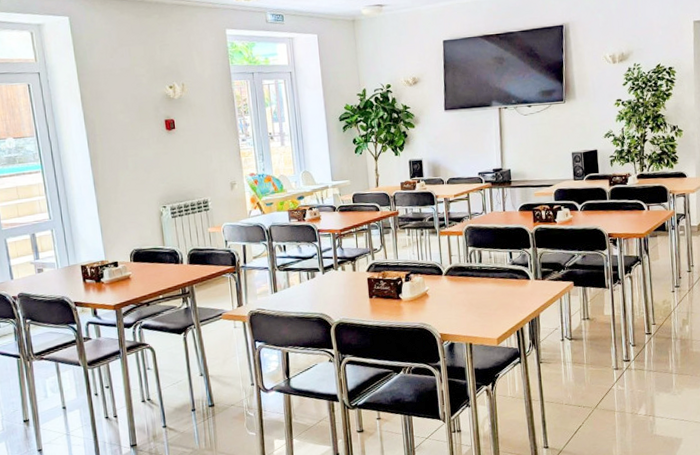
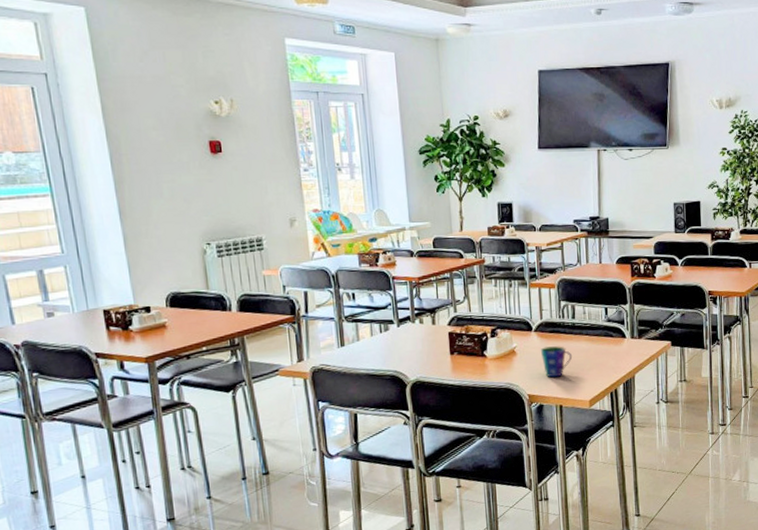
cup: none [450,288,481,318] -> present [540,346,573,378]

